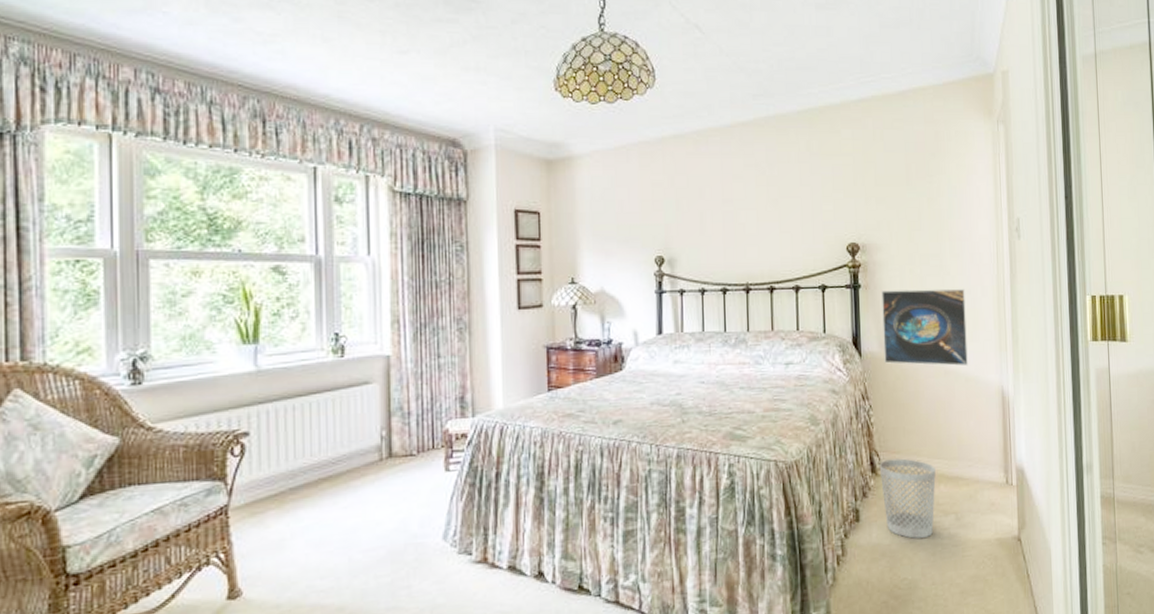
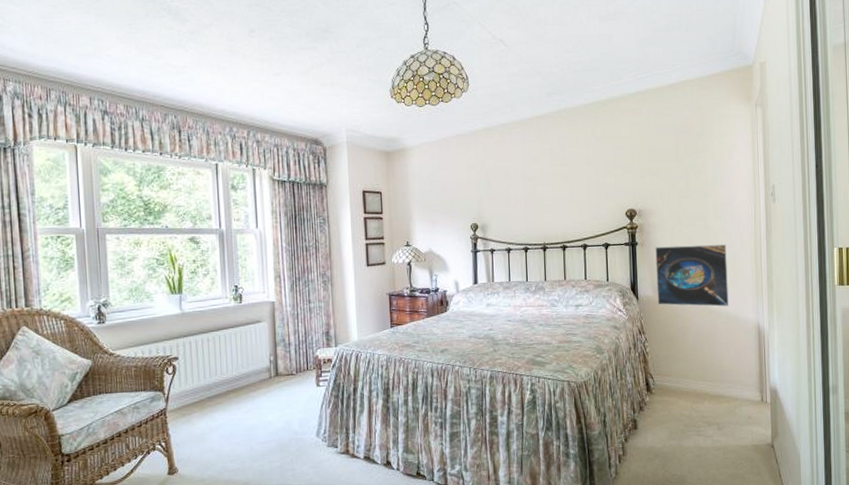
wastebasket: present [879,458,936,539] -> none [653,380,701,443]

